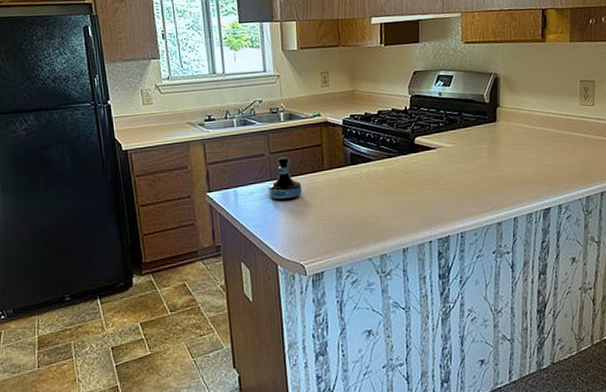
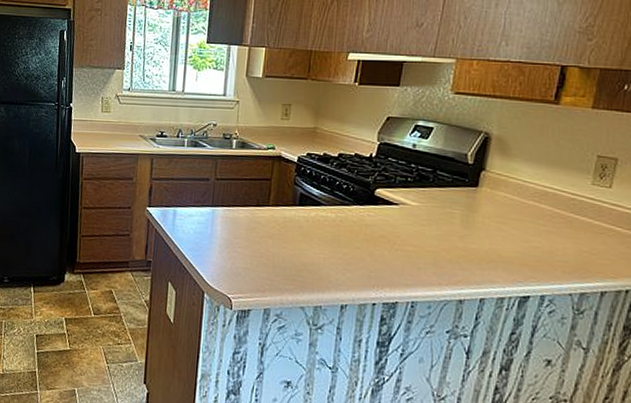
tequila bottle: present [268,157,302,202] -> none [208,185,243,231]

